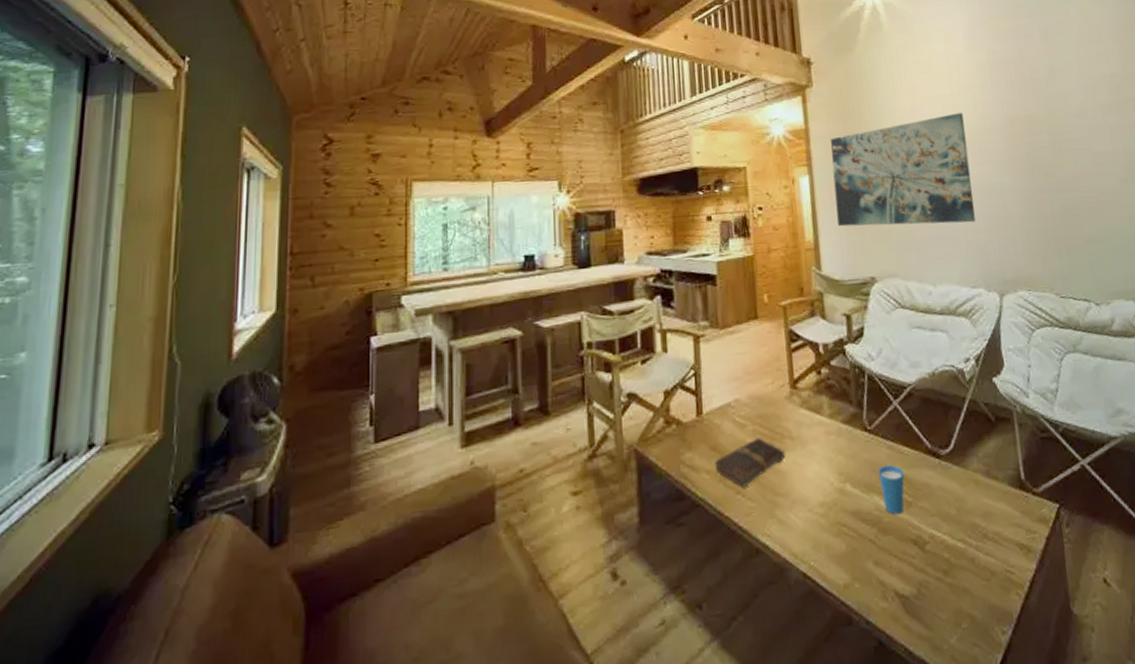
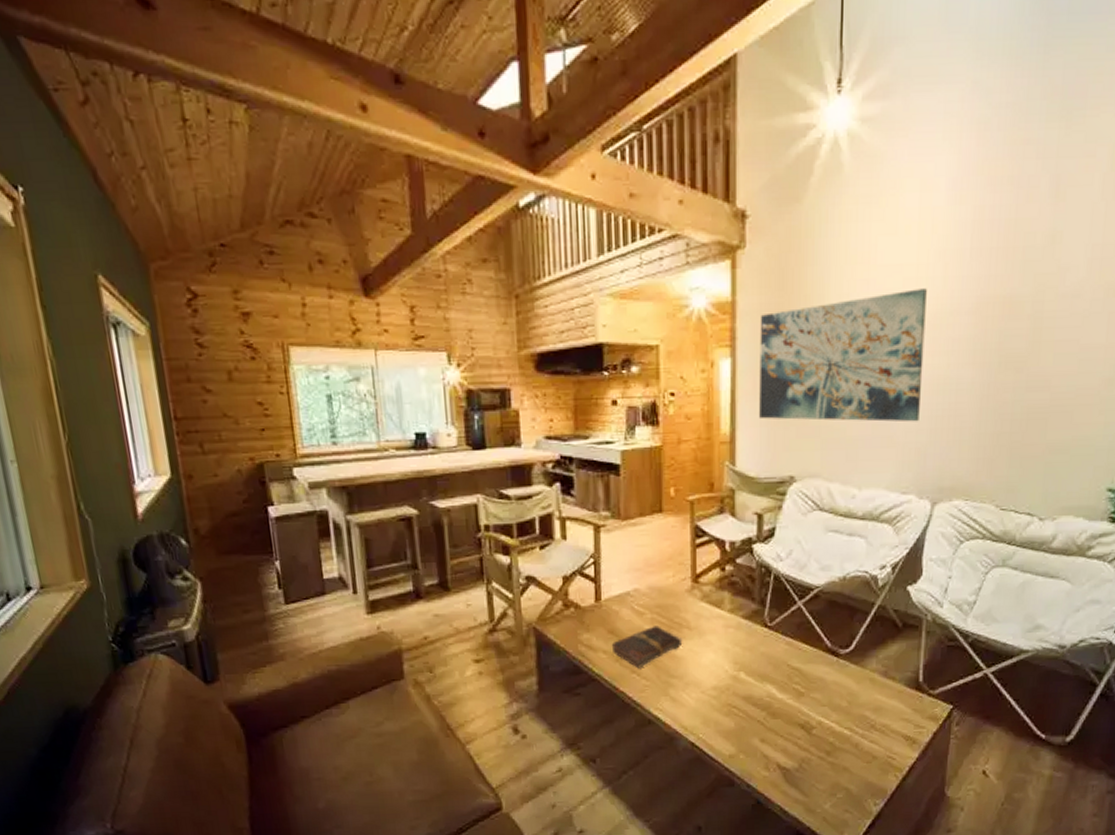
cup: present [878,465,905,515] -> none [774,659,800,703]

